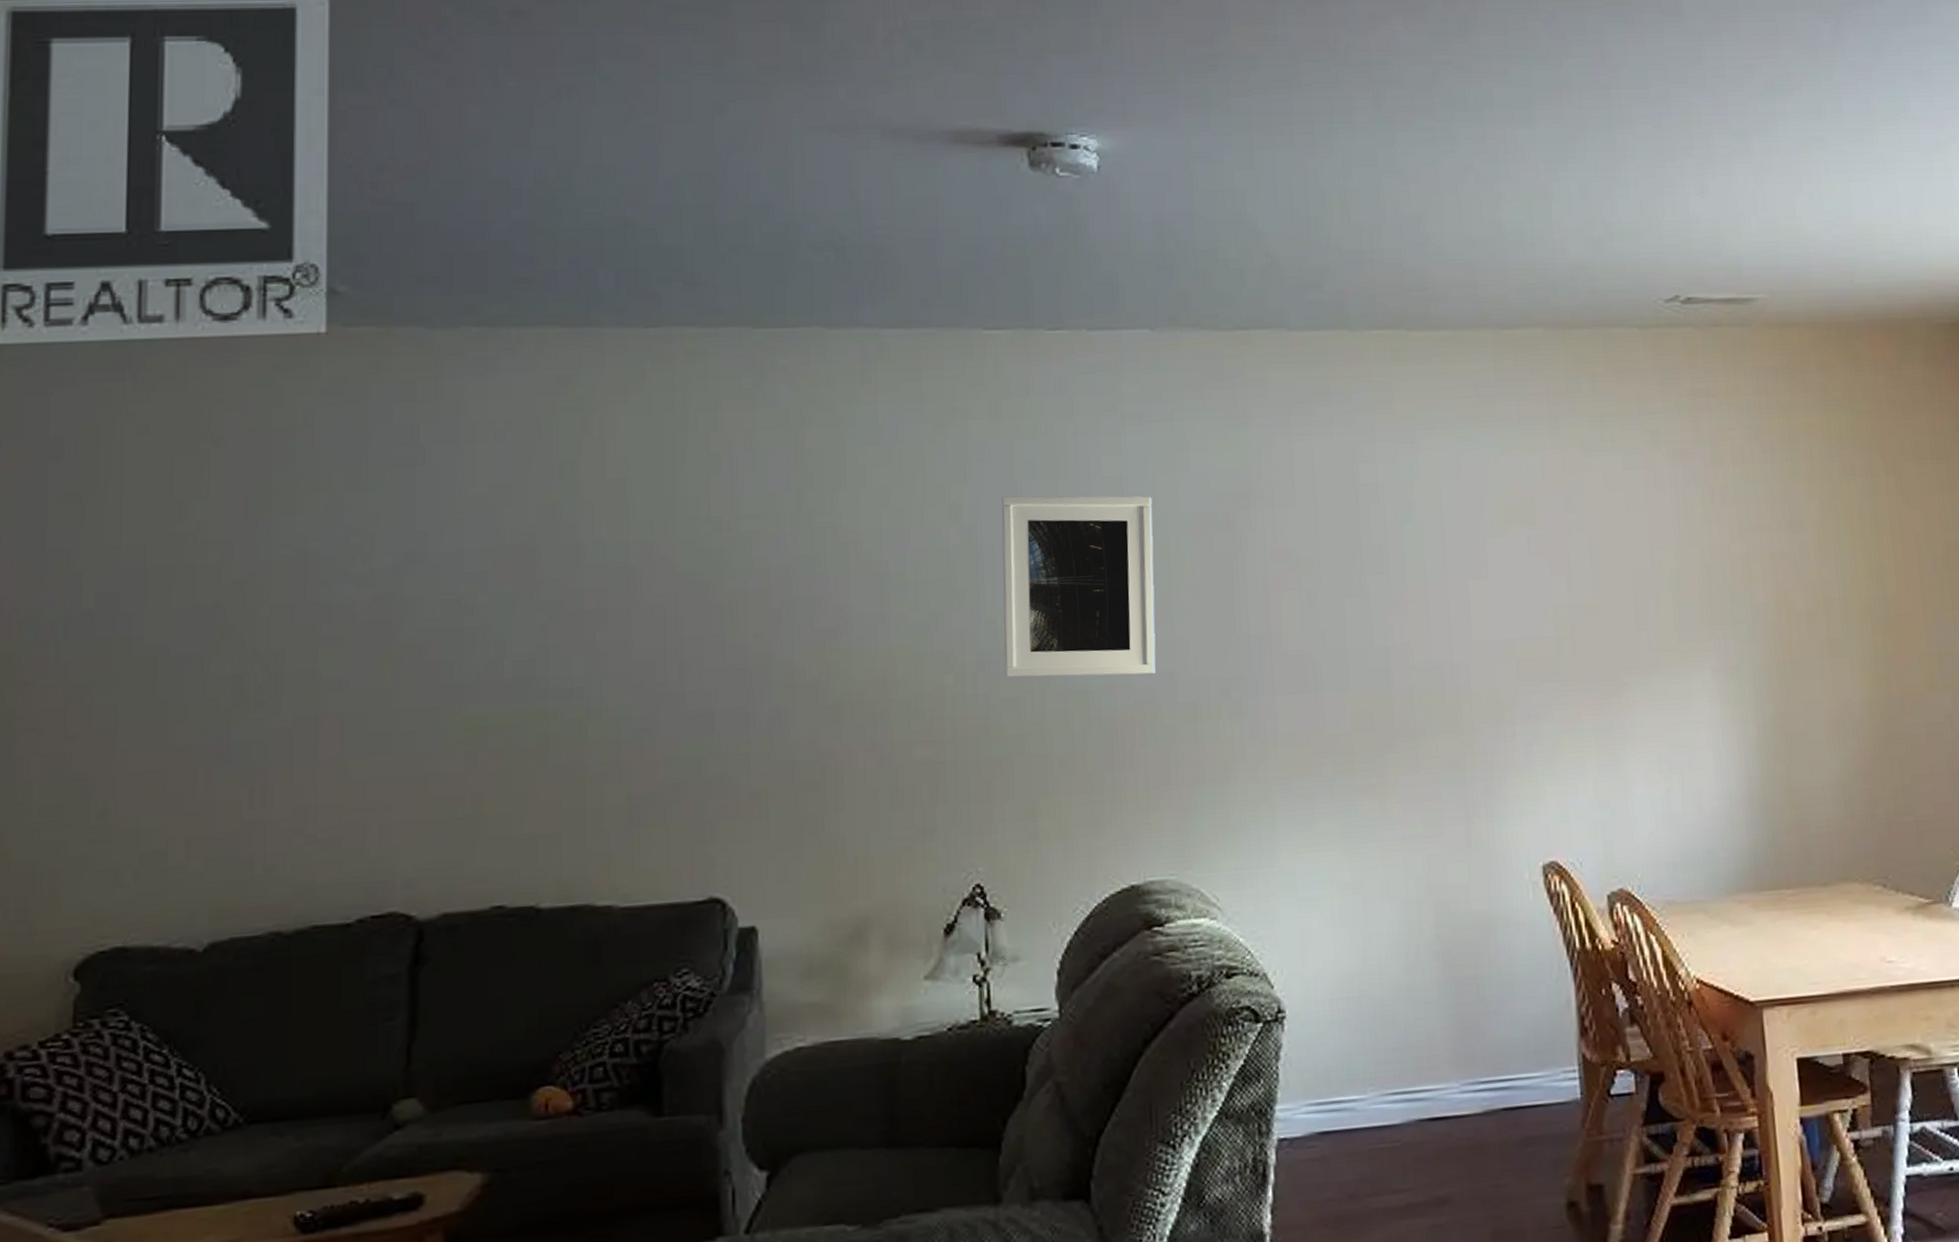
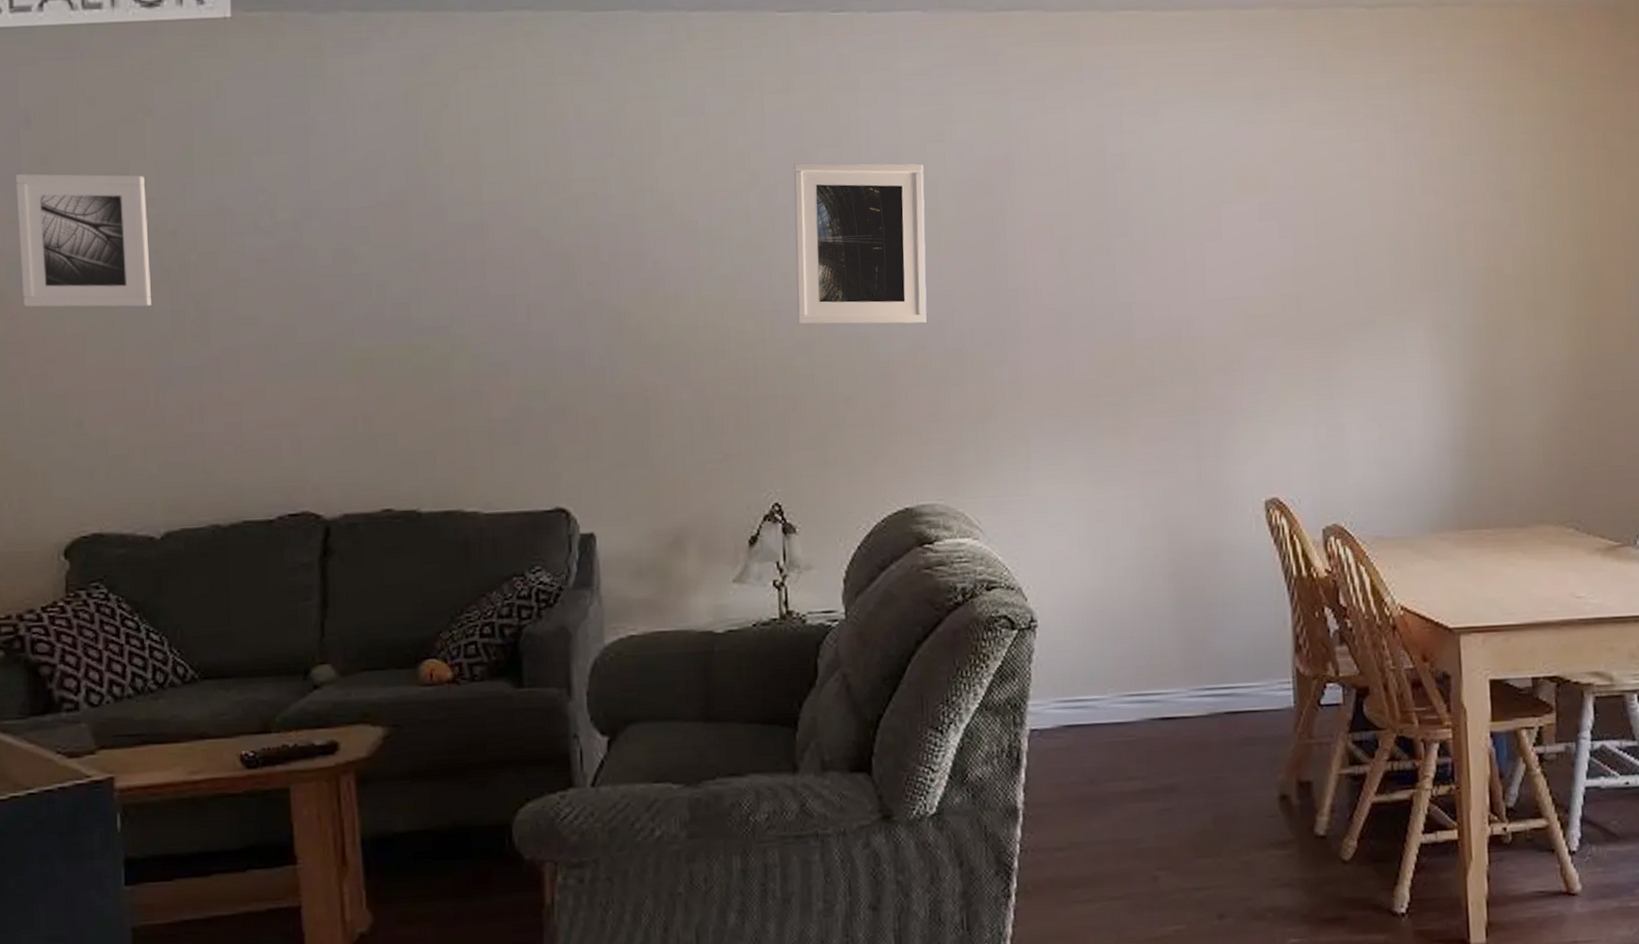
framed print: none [38,514,208,673] -> present [15,174,151,307]

